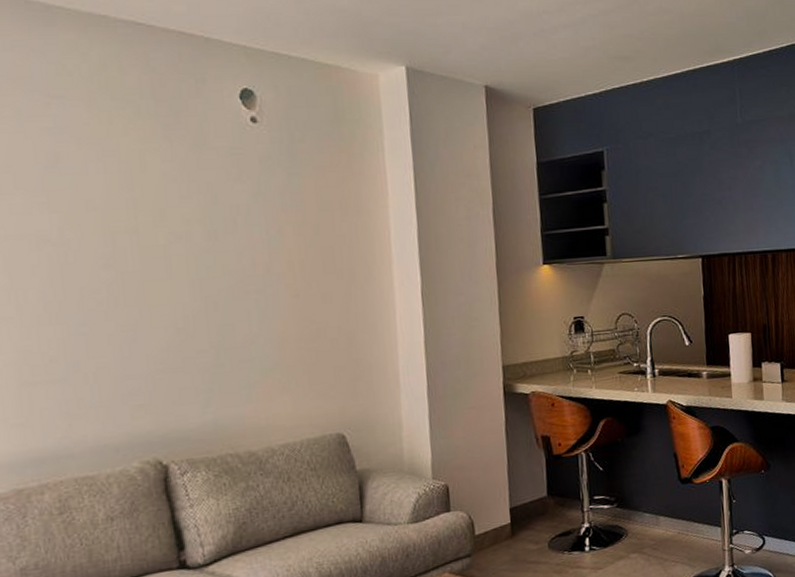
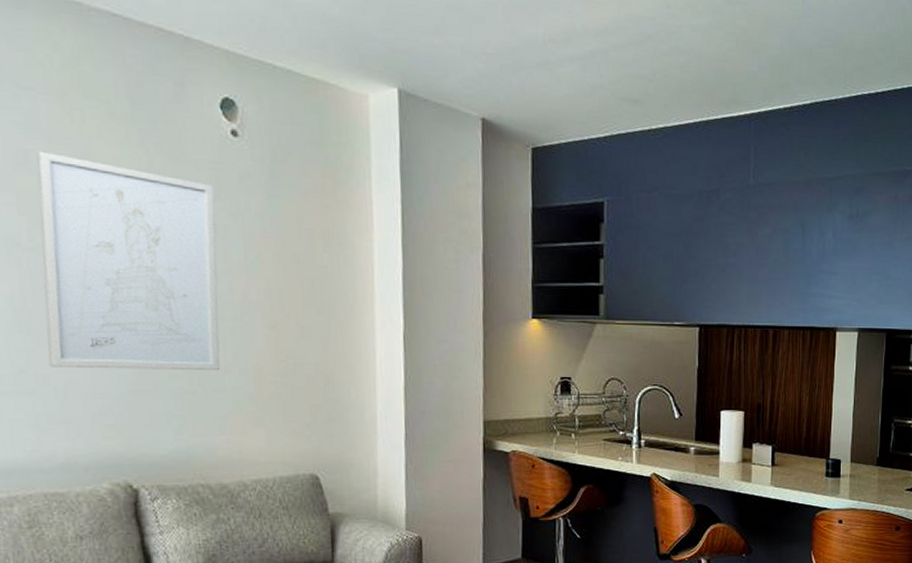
wall art: none [66,152,246,354] -> present [37,151,221,371]

